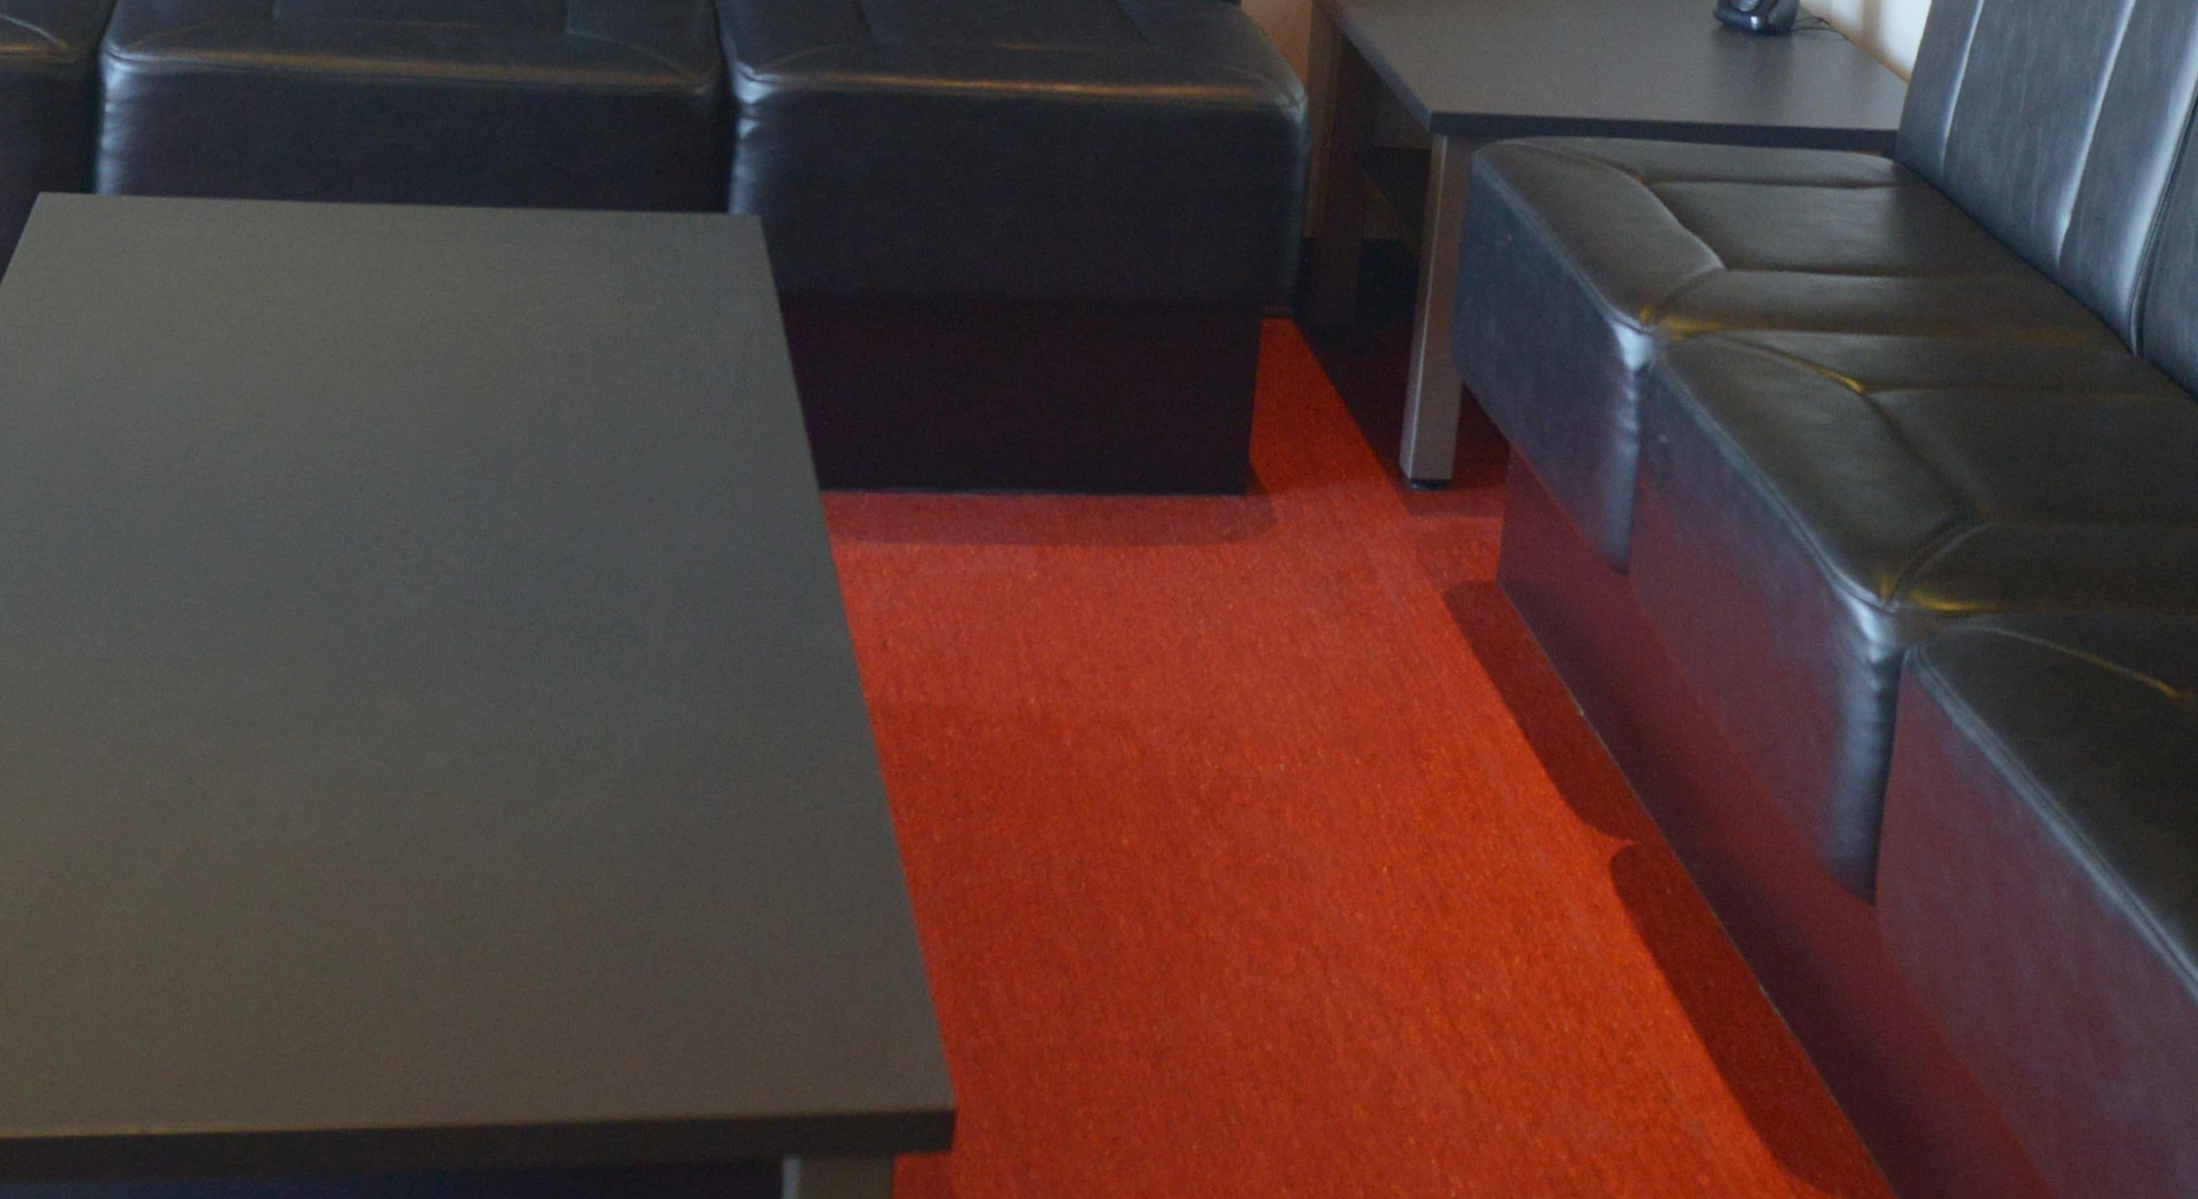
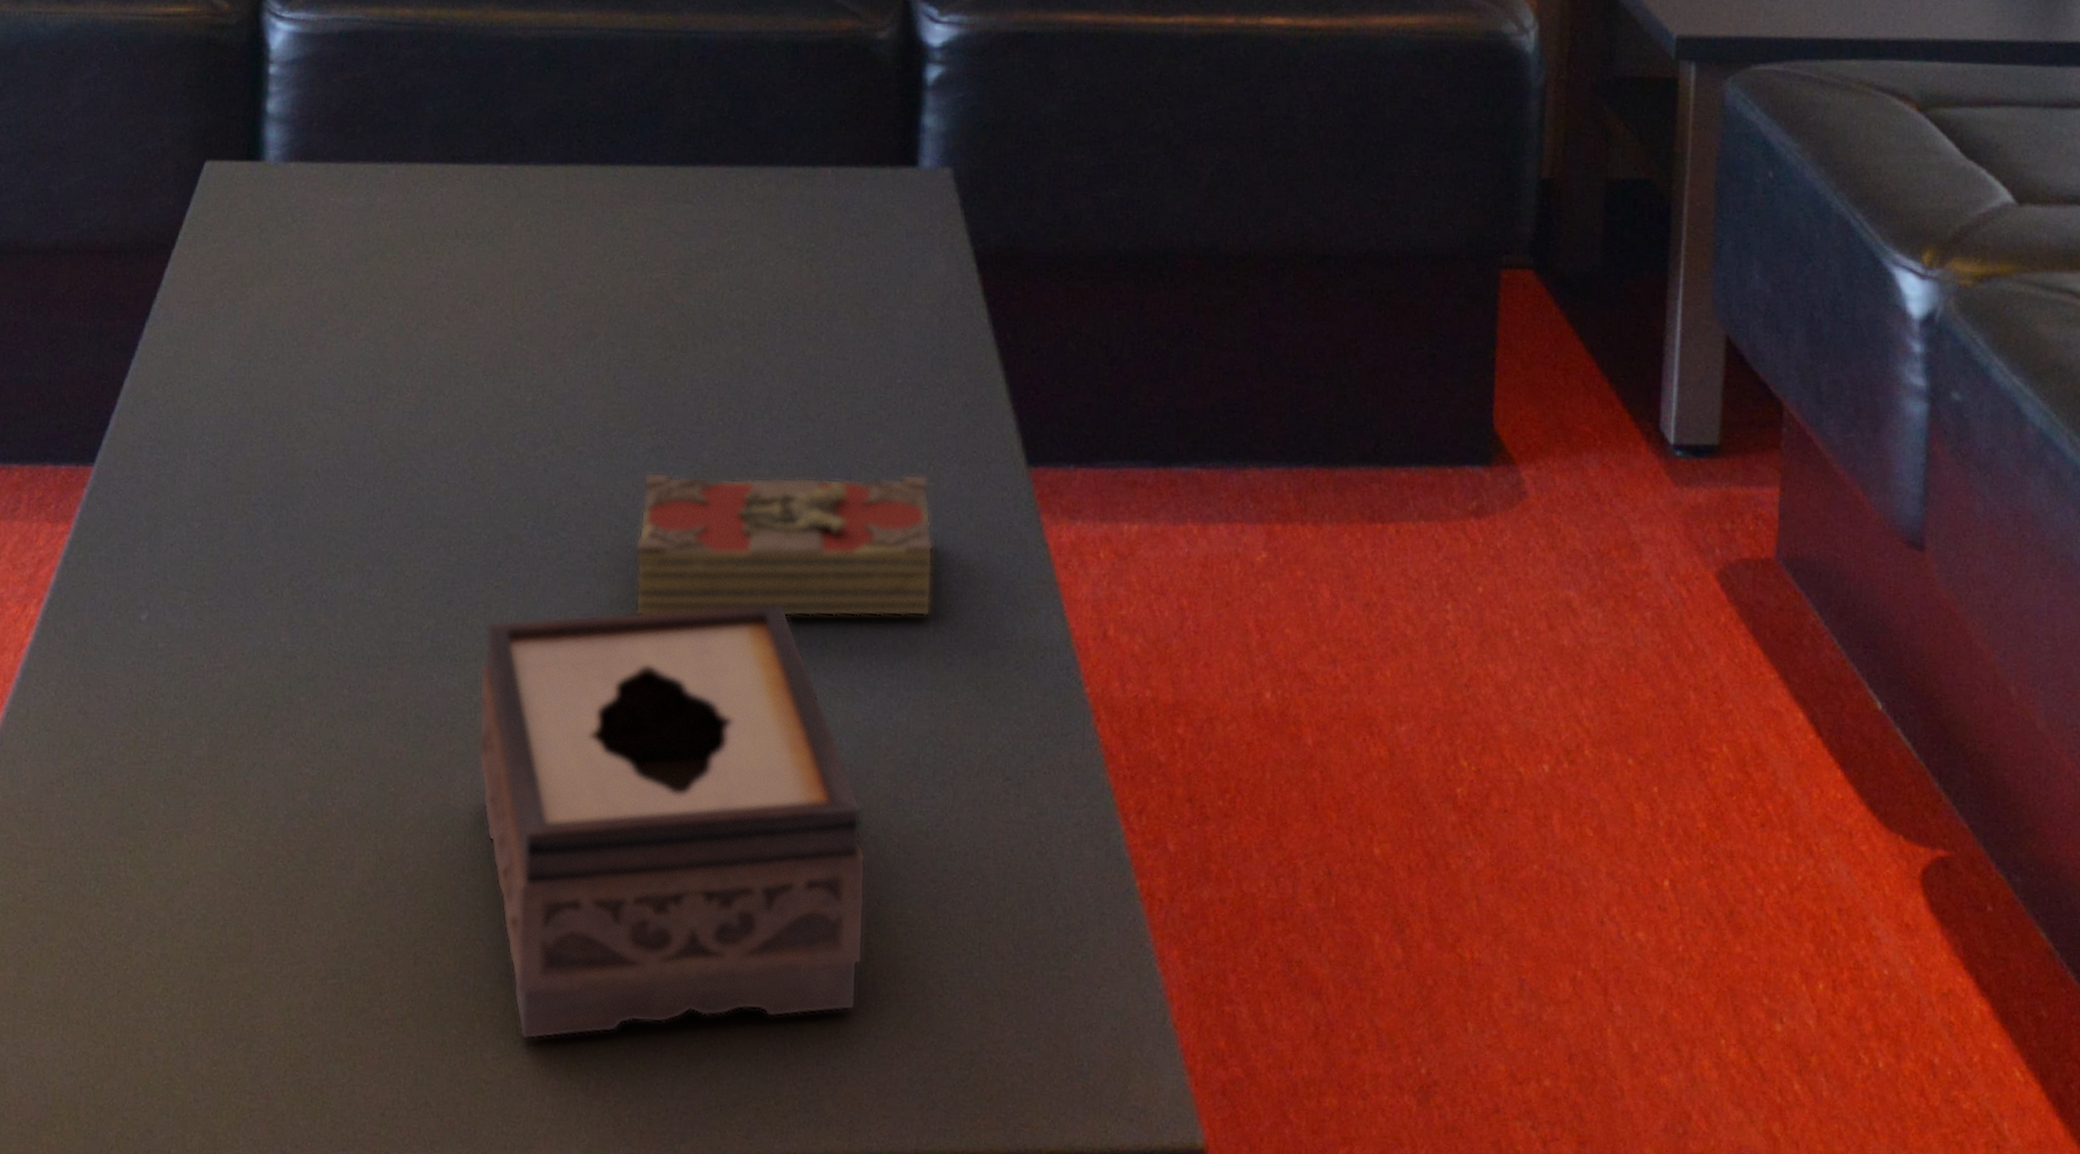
tissue box: none [285,615,653,1017] -> present [478,605,867,1041]
book: none [441,491,728,628] -> present [634,472,934,617]

